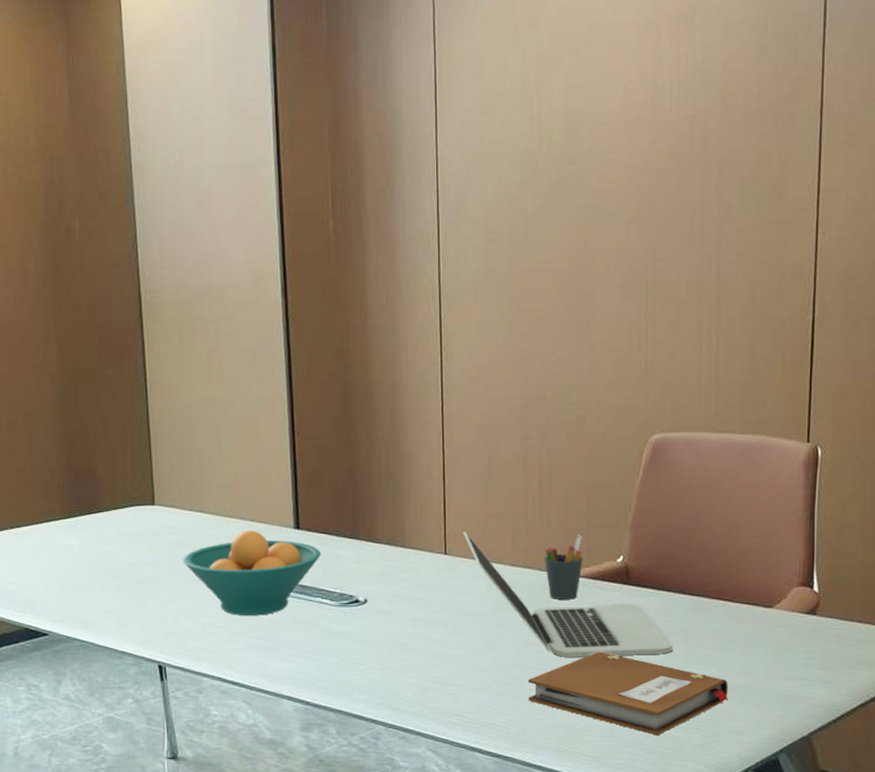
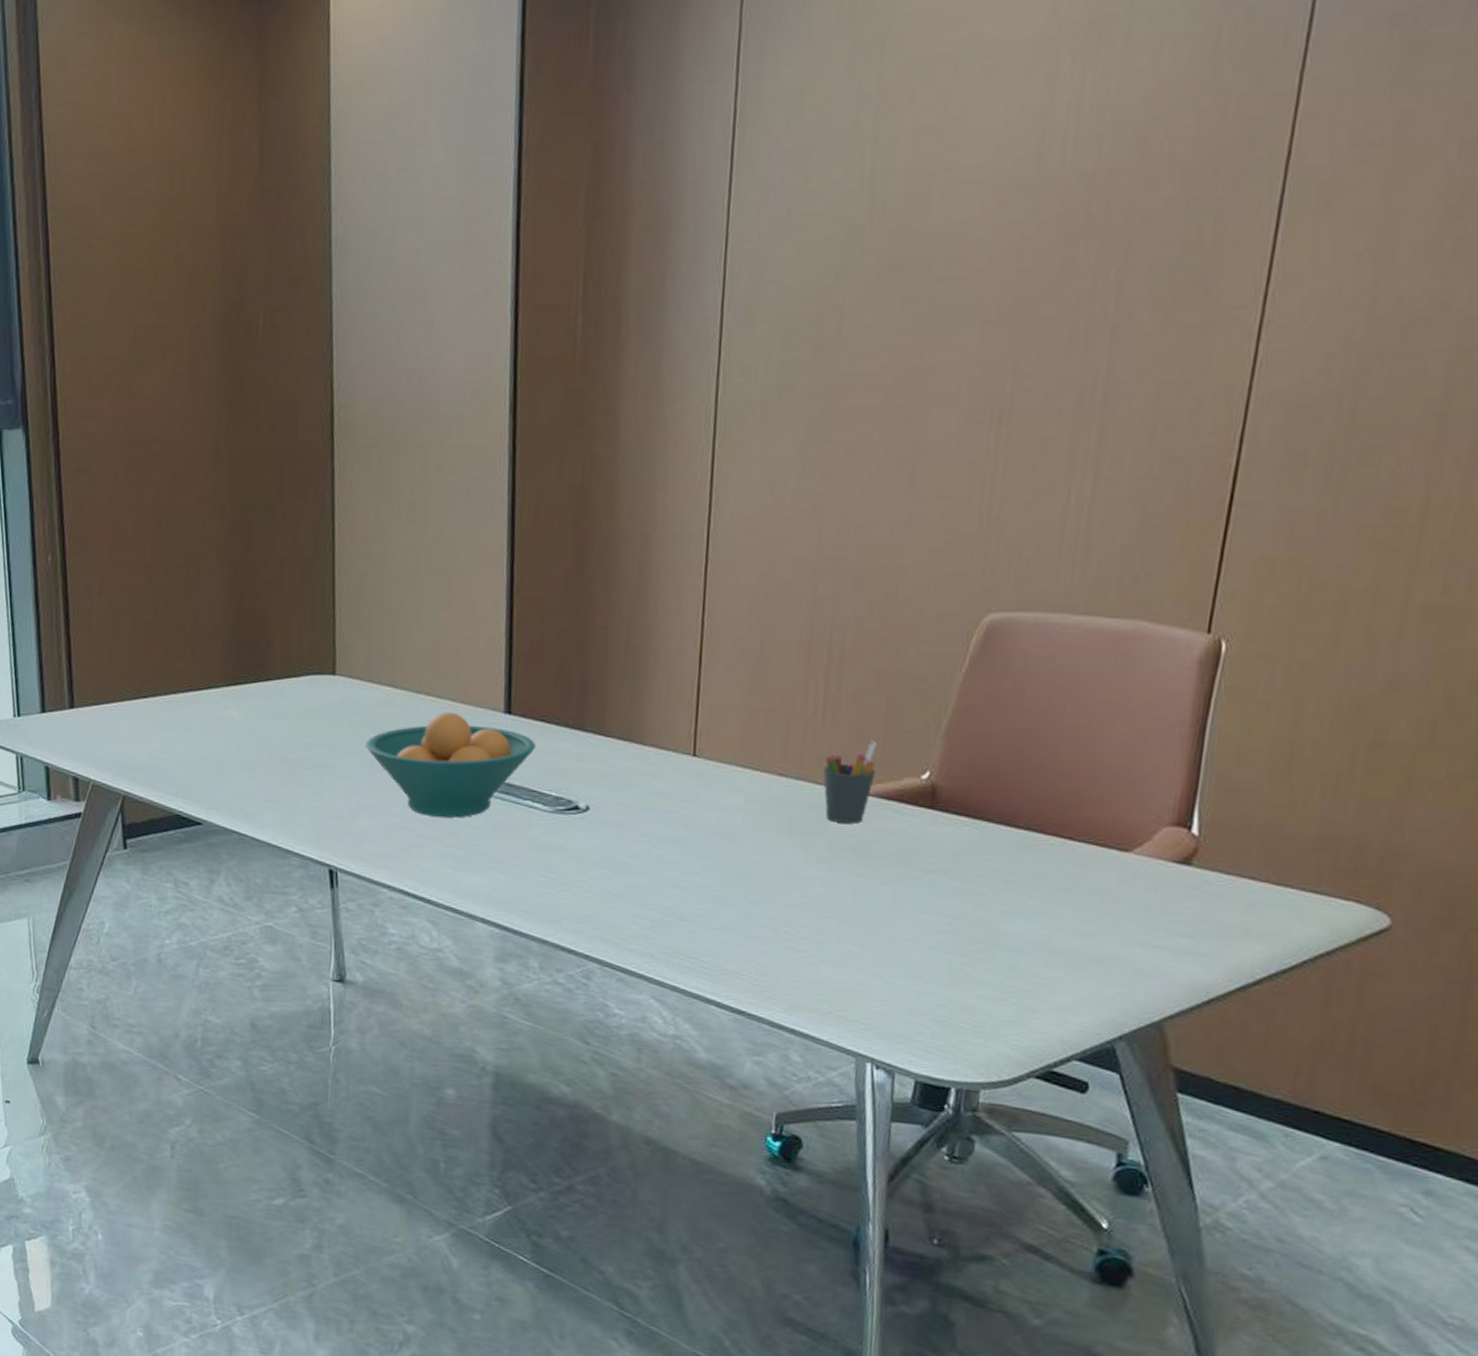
laptop: present [463,532,673,657] -> none [719,728,987,902]
notebook: present [528,651,728,735] -> none [785,892,1057,1005]

